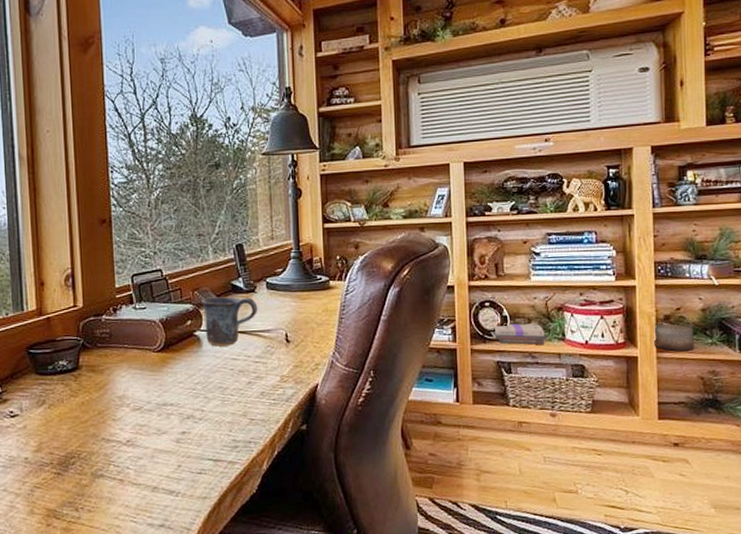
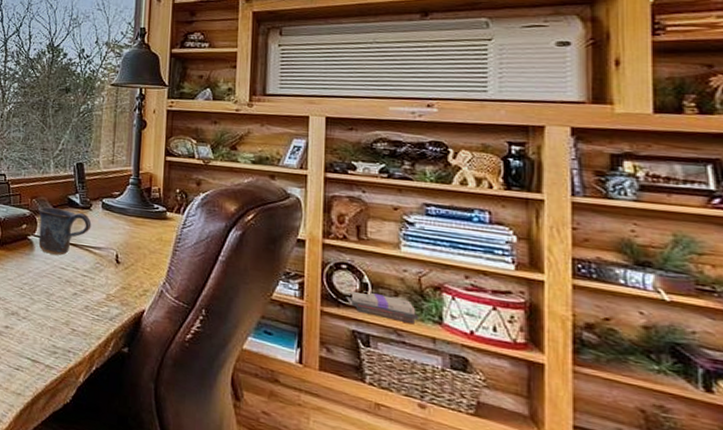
decorative box: present [654,323,693,352] -> none [569,331,630,374]

